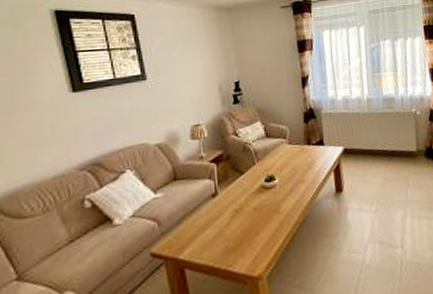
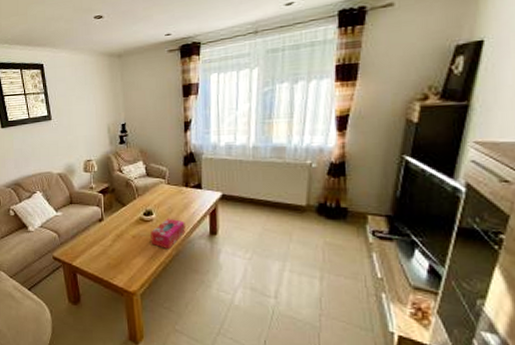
tissue box: none [274,180,312,217] -> present [150,218,186,250]

